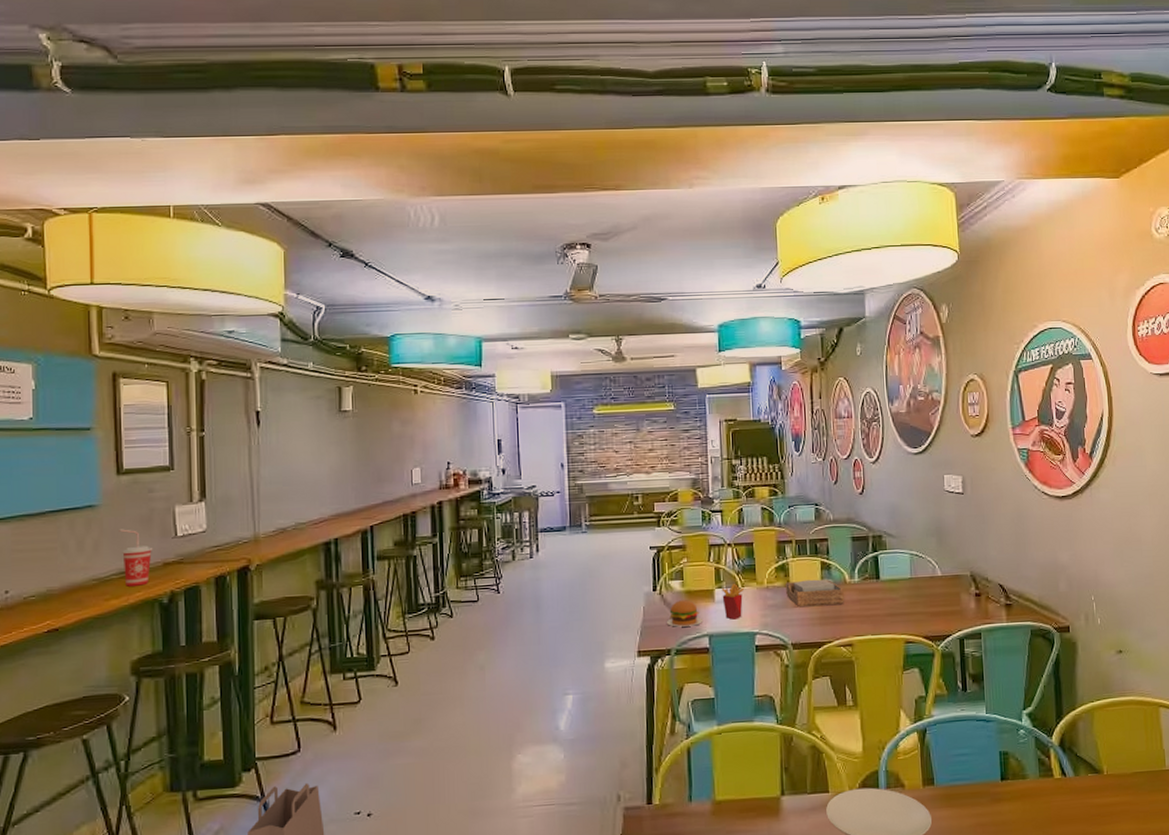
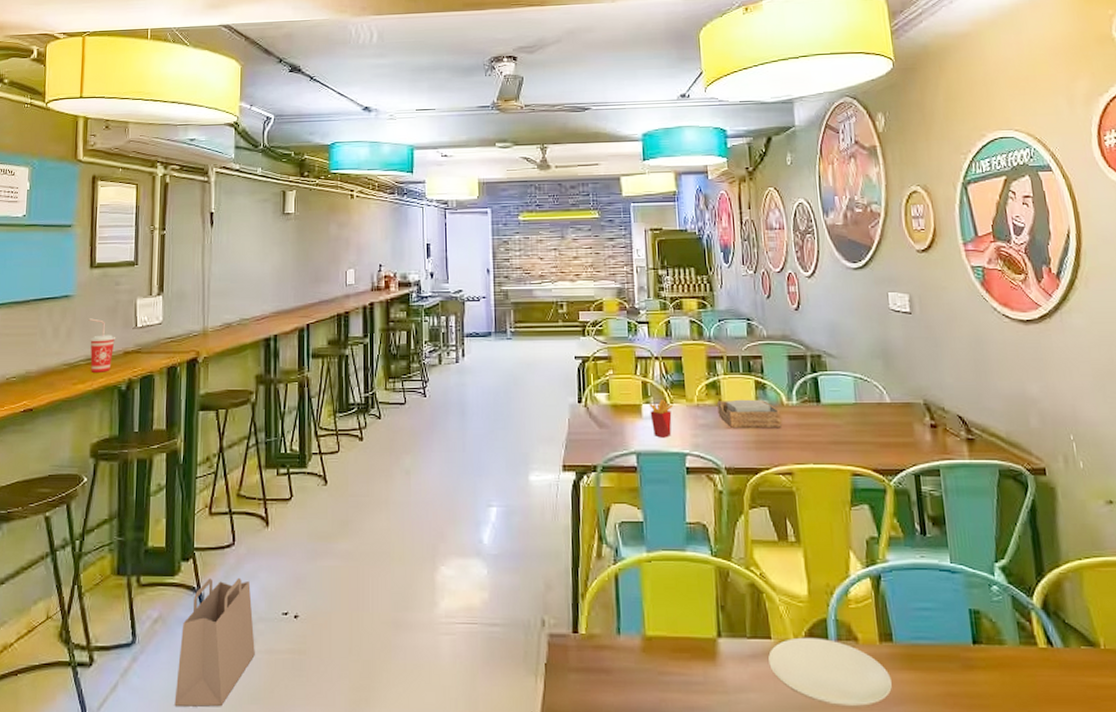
burger: present [667,600,704,627] -> none [593,414,631,442]

